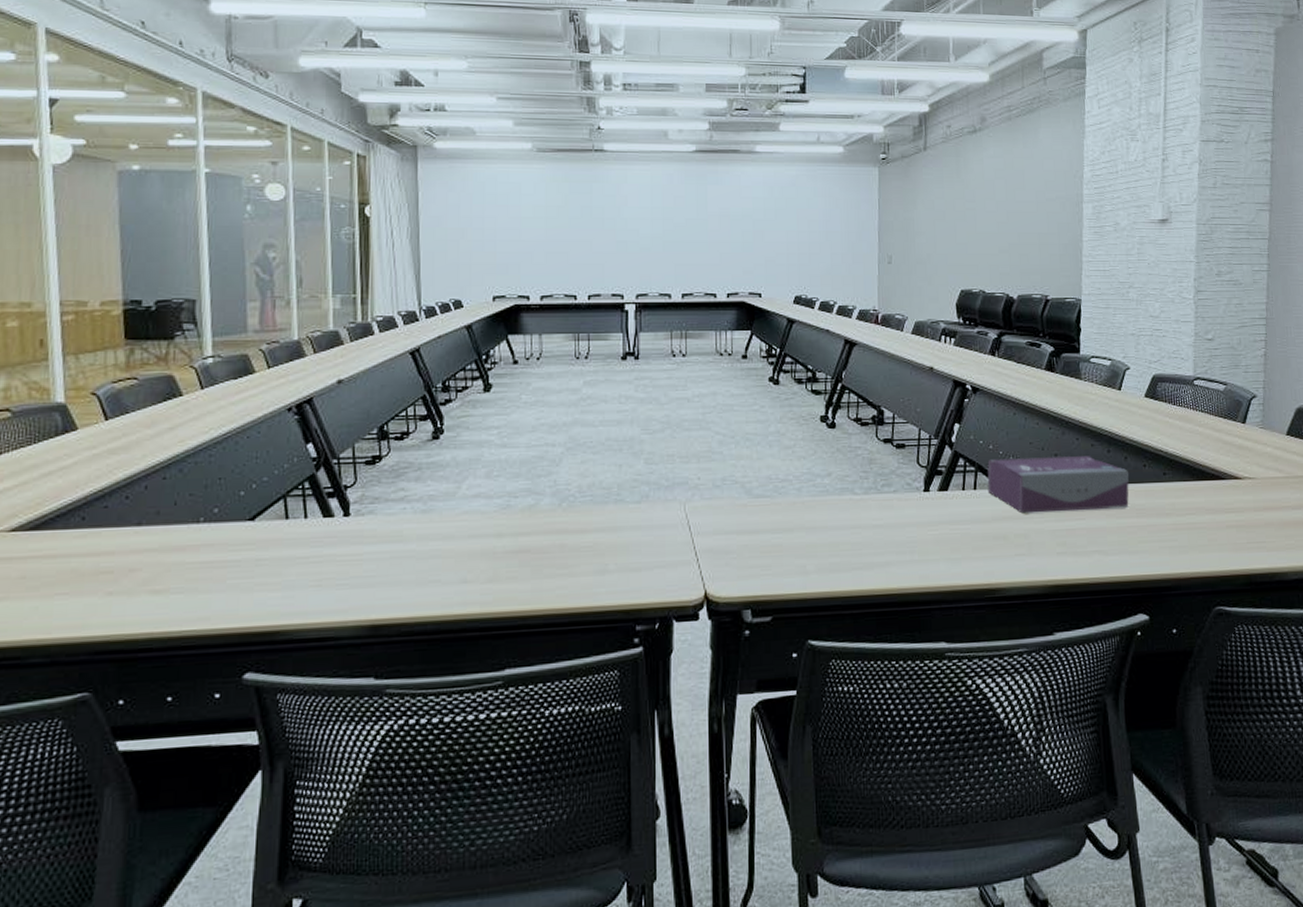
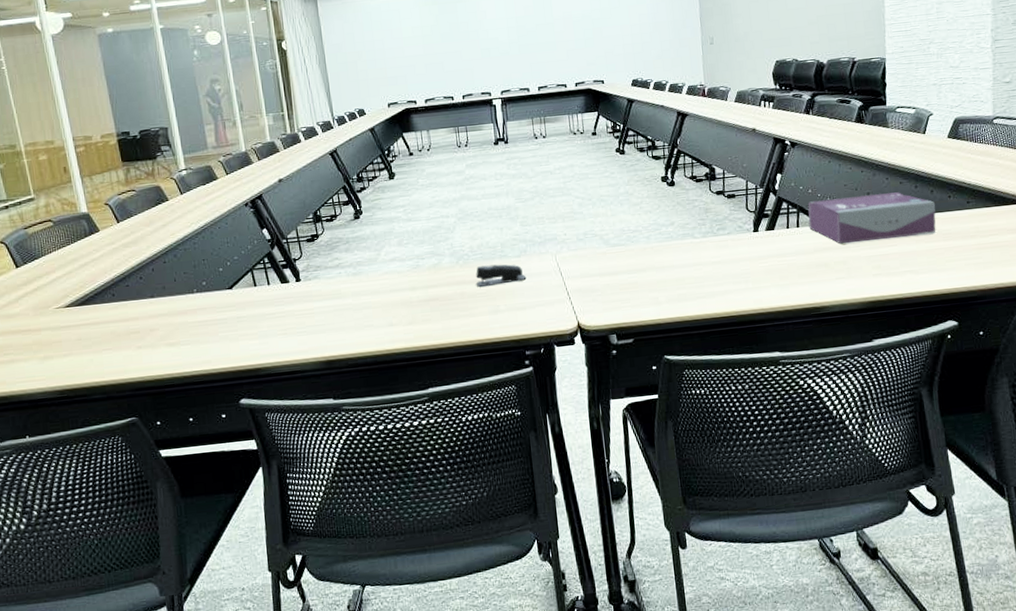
stapler: none [581,510,646,538] -> present [476,264,527,287]

